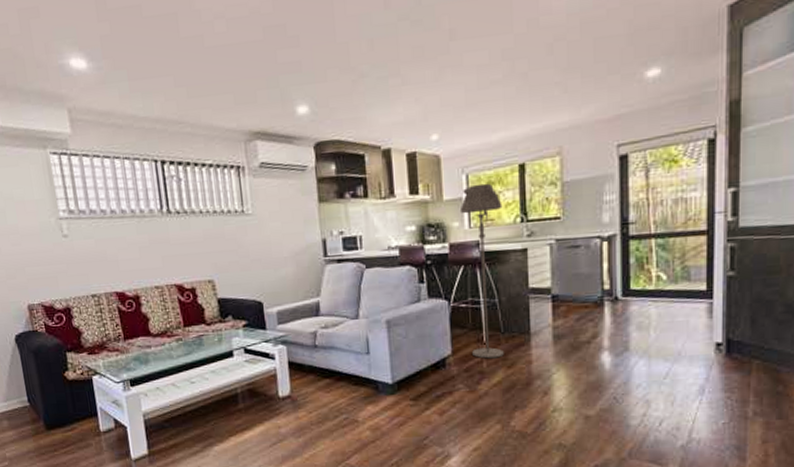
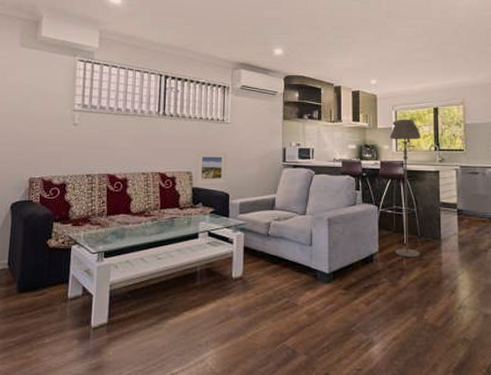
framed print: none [216,251,258,296] -> present [195,151,227,186]

